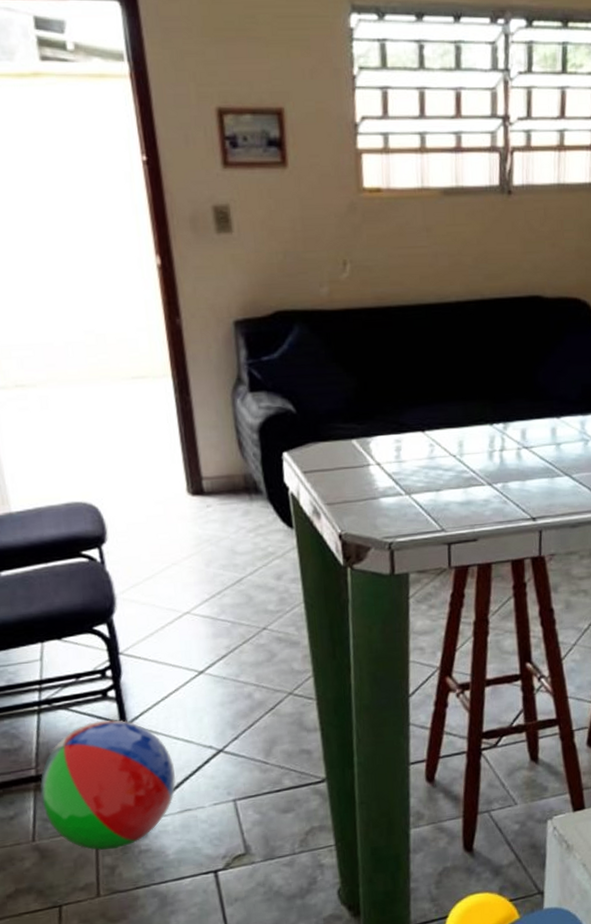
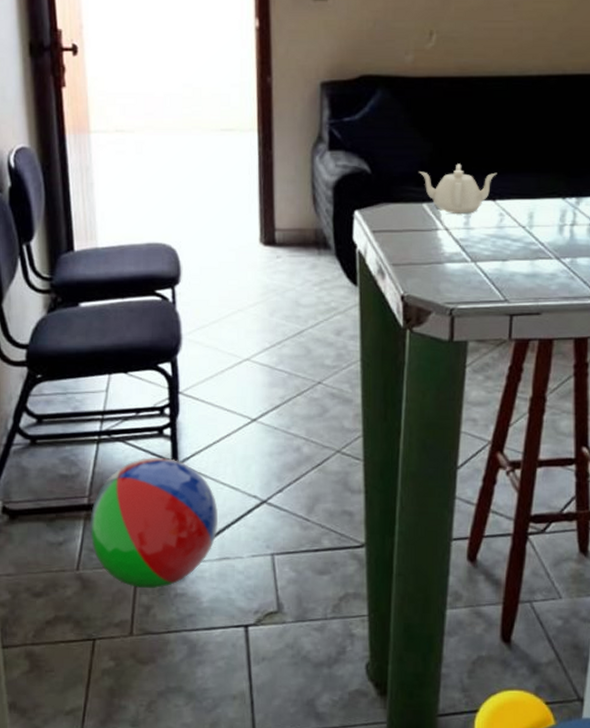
teapot: none [344,396,424,448] -> present [418,163,497,214]

